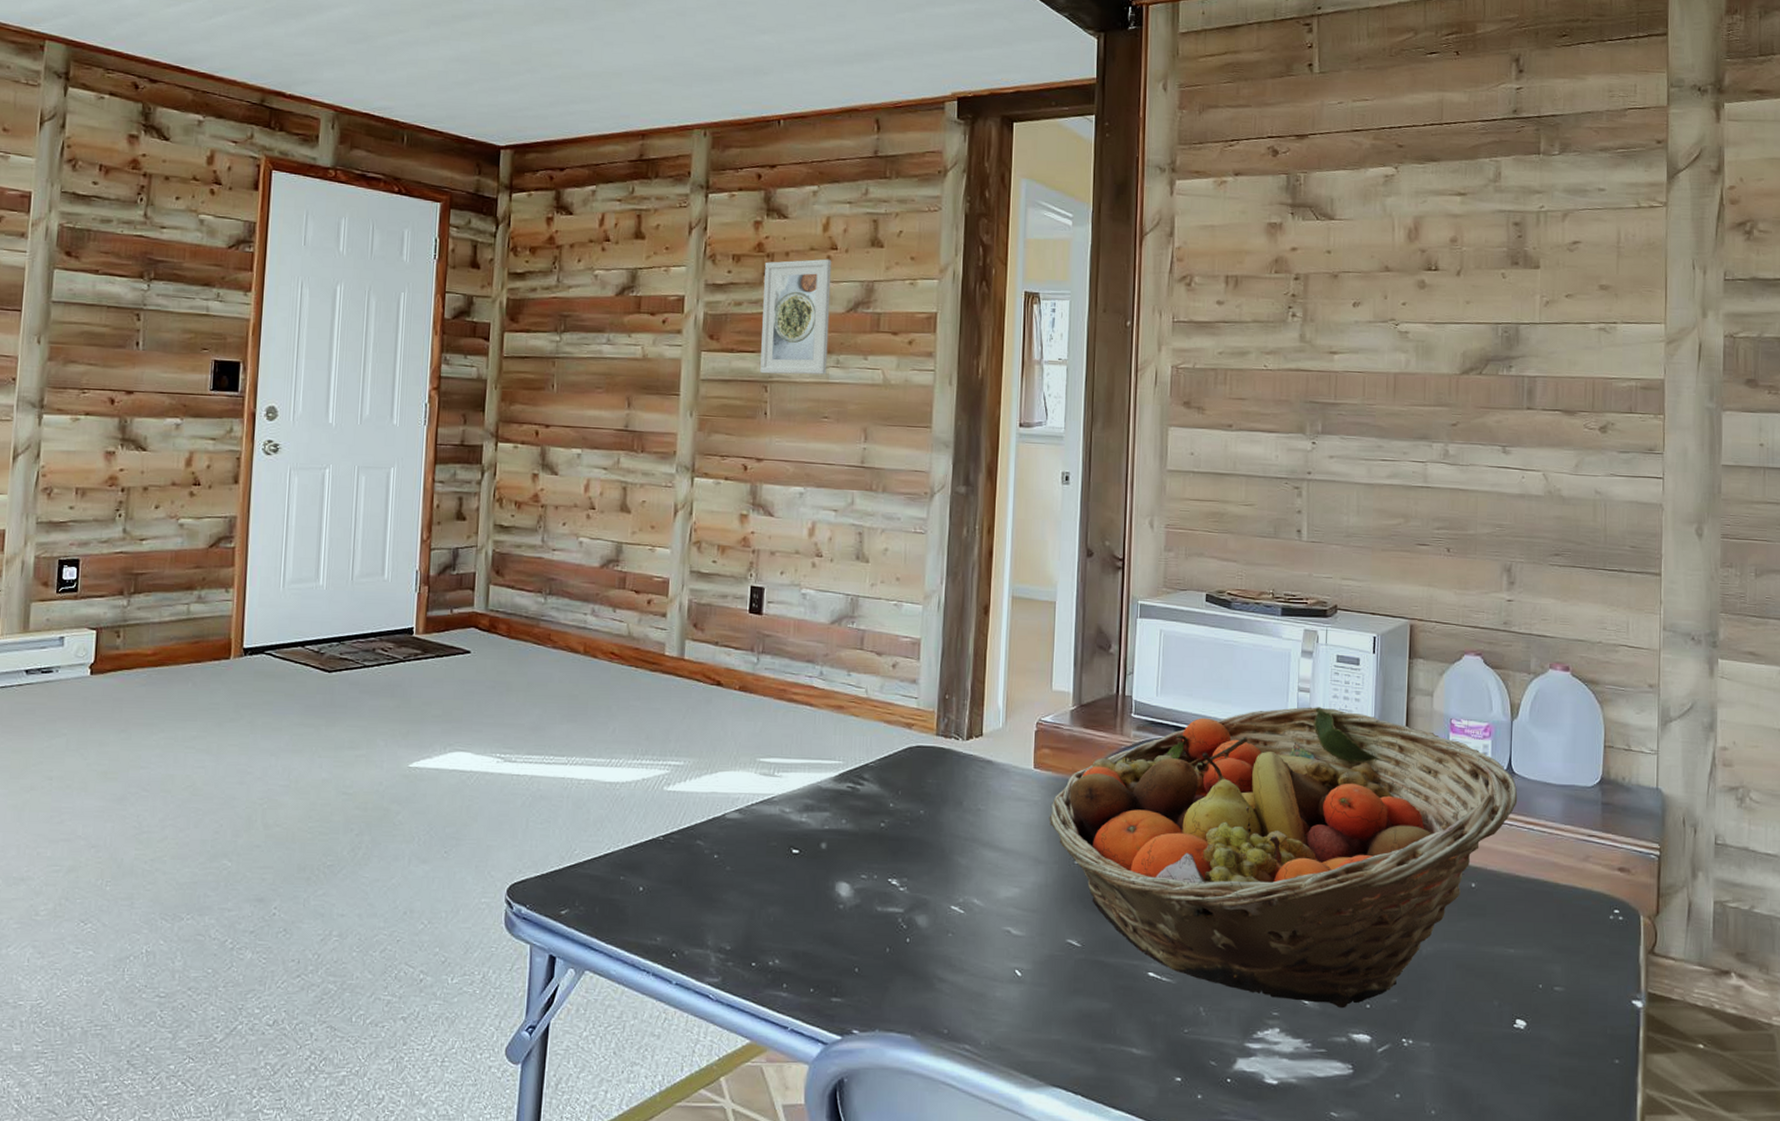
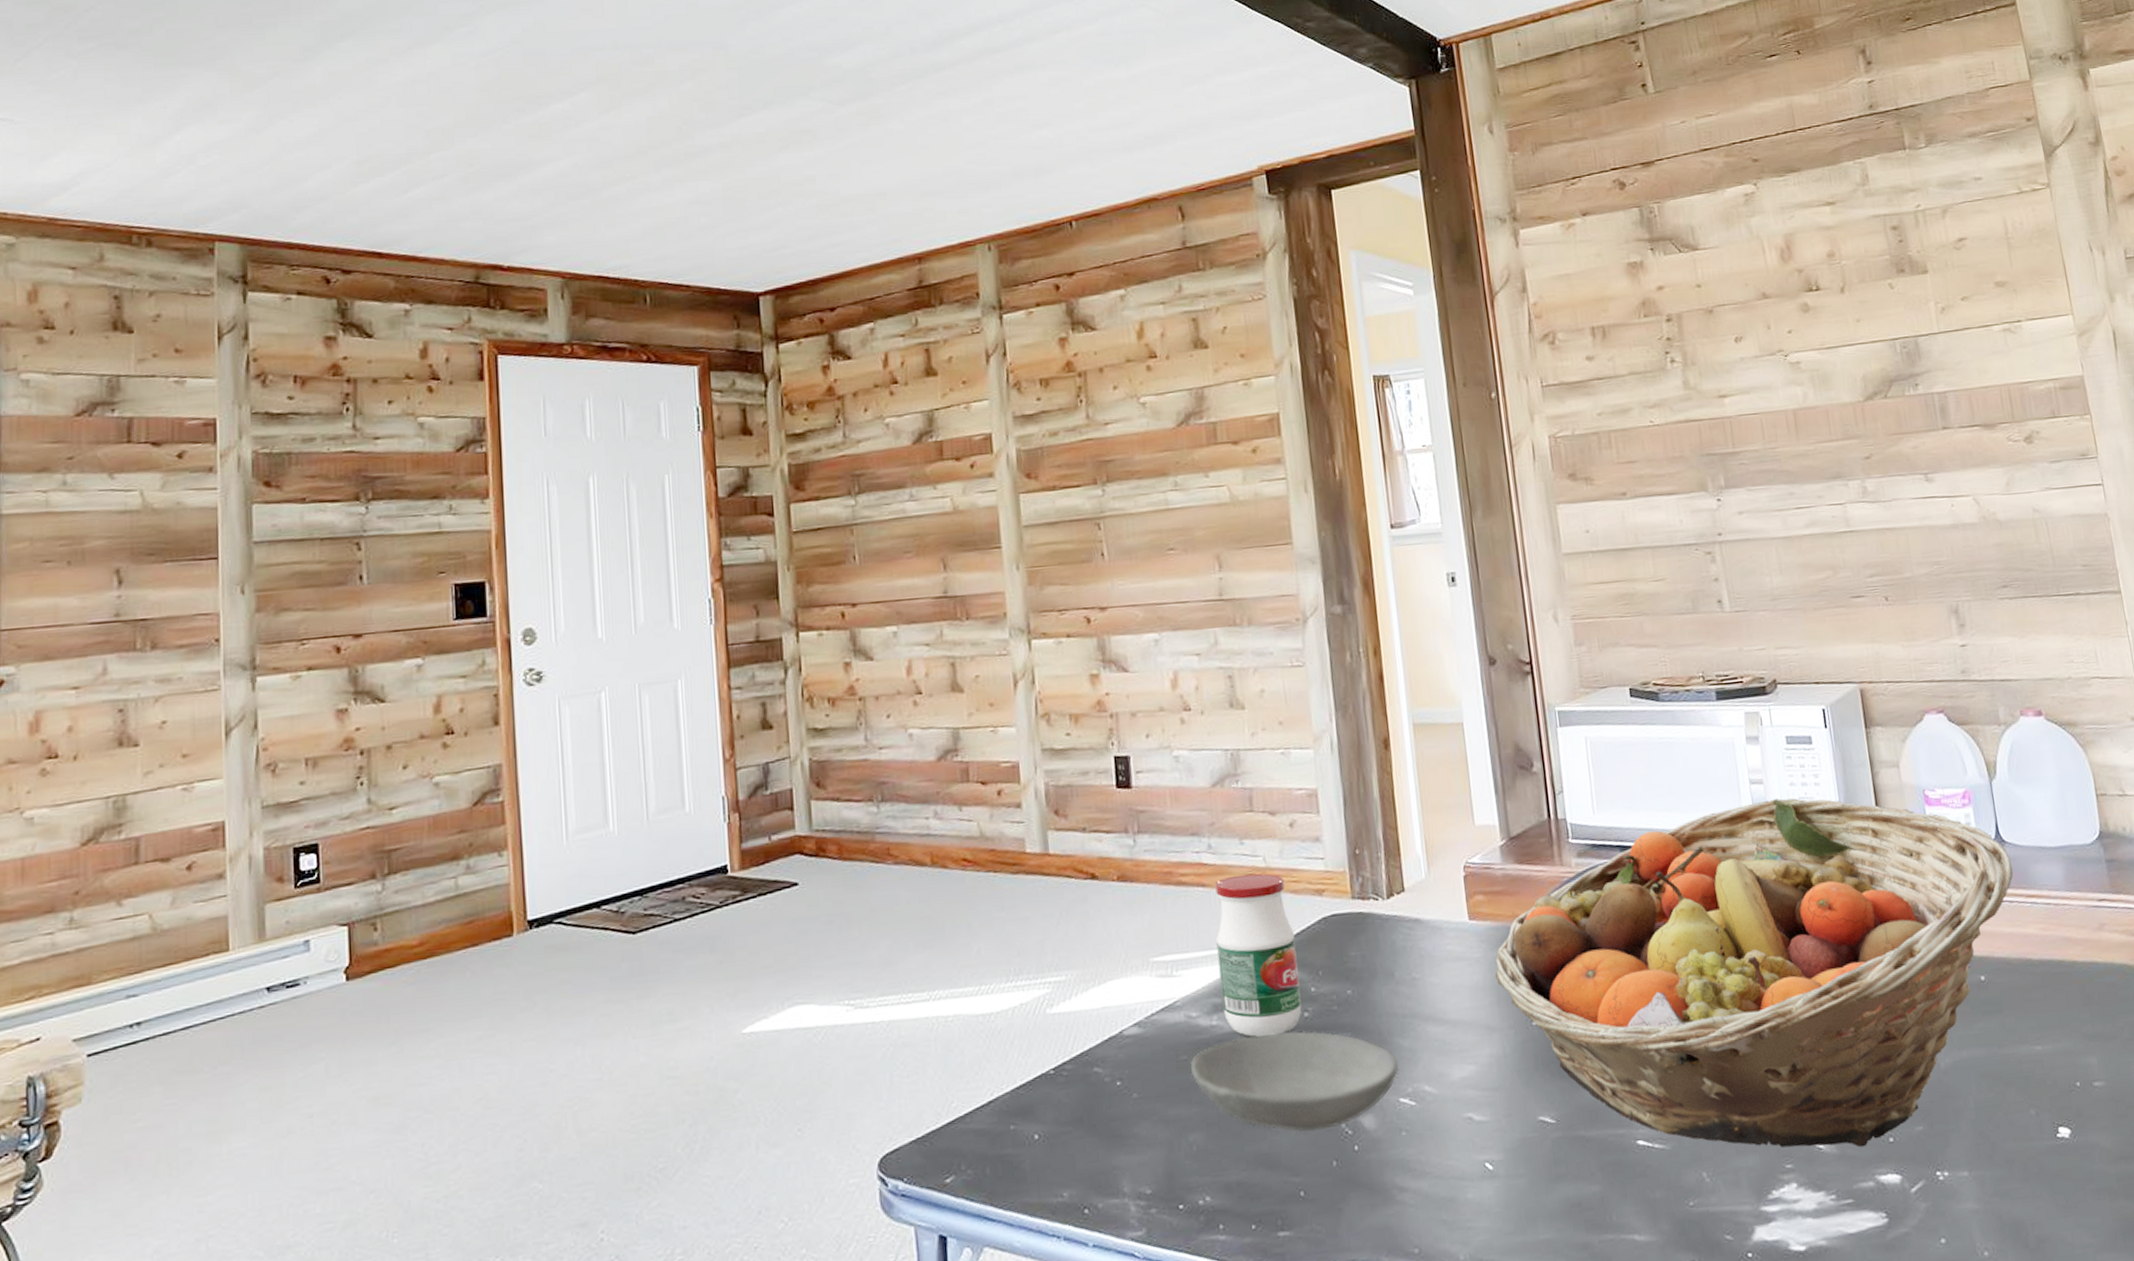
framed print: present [760,259,832,375] -> none [1078,369,1165,510]
bowl: none [778,835,954,921] -> present [1191,1031,1398,1132]
jar: none [813,701,883,837] -> present [1215,873,1302,1037]

